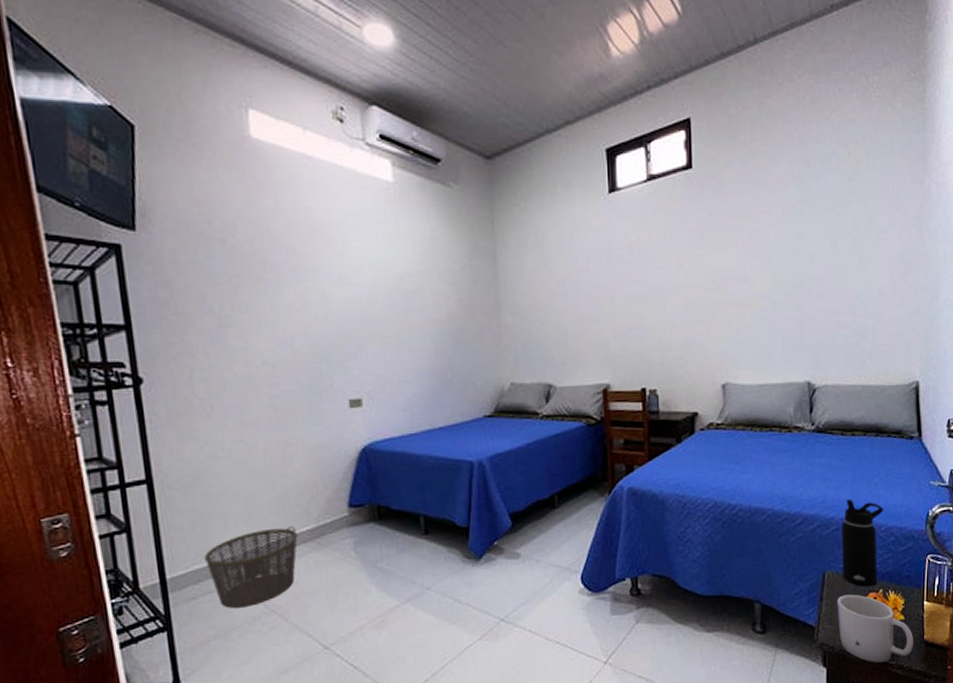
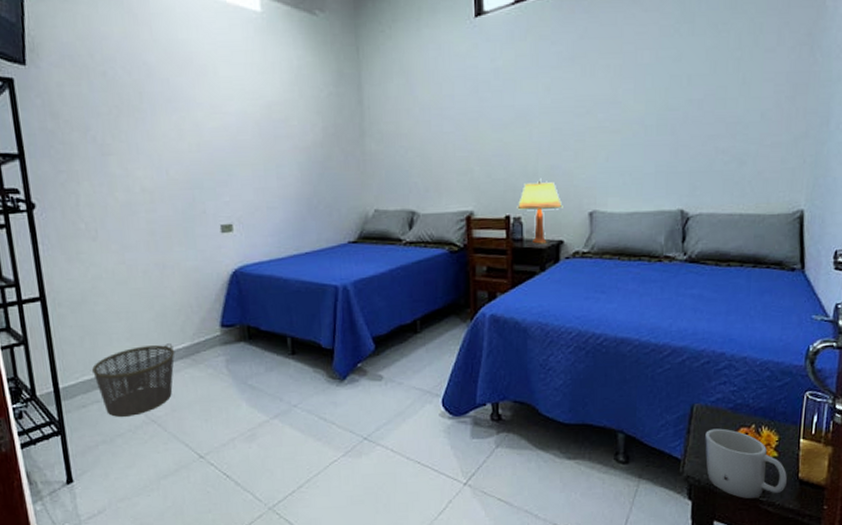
table lamp: none [654,353,696,416] -> present [518,180,562,244]
water bottle: present [841,499,884,587] -> none [711,332,760,421]

